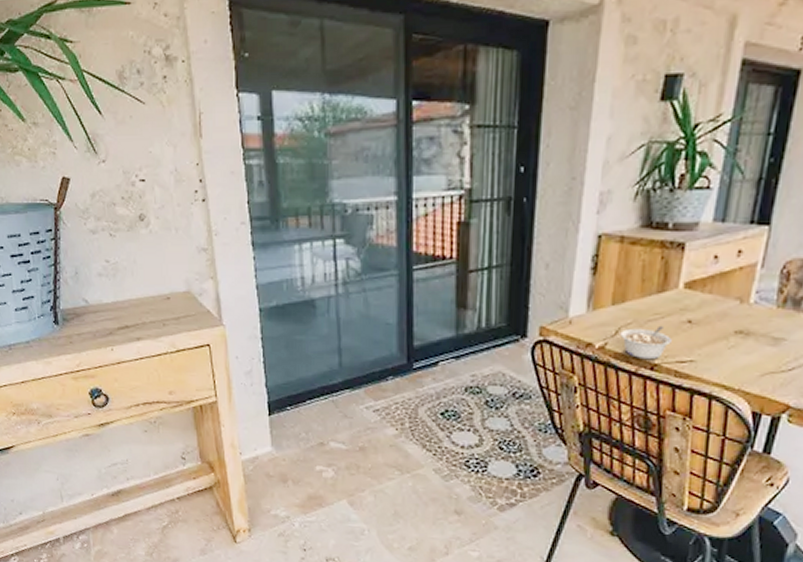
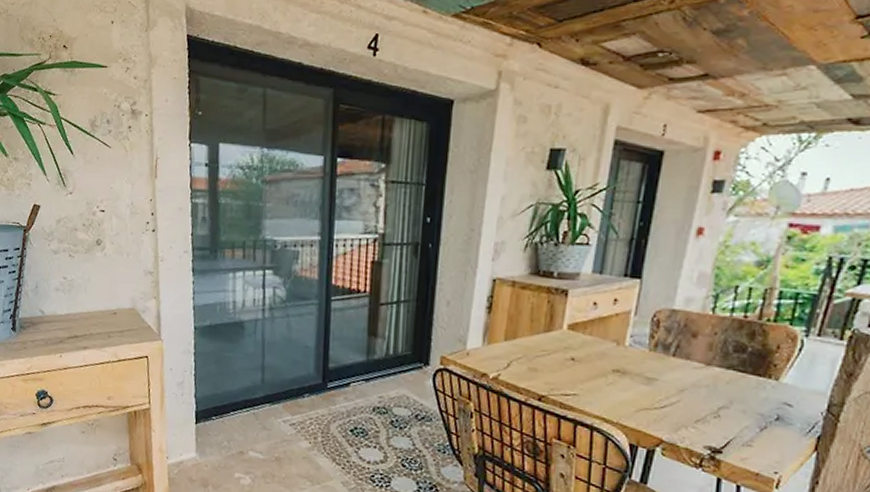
legume: present [620,325,672,360] -> none [511,361,557,392]

